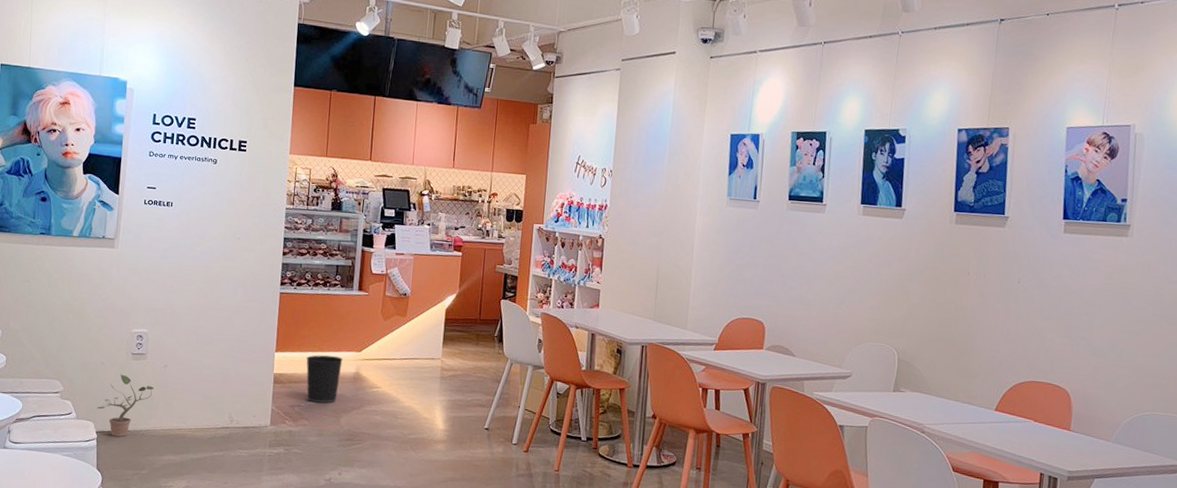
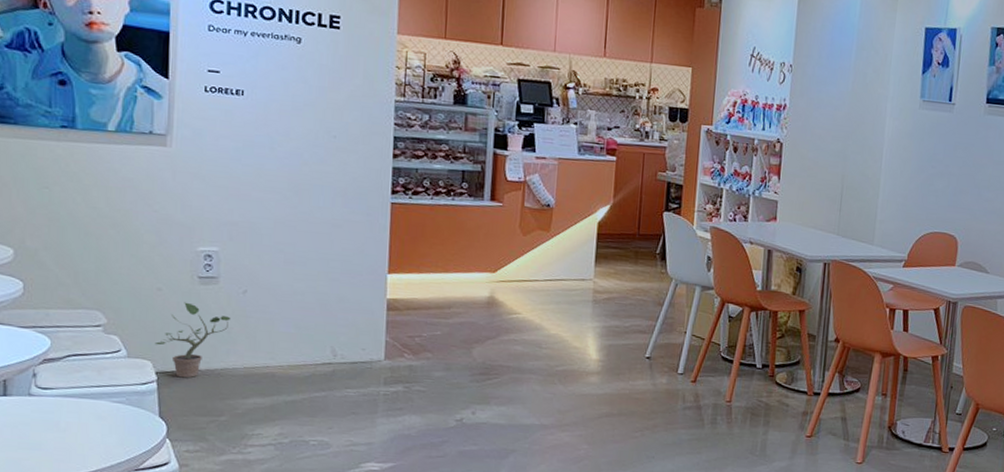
wastebasket: present [306,355,343,403] -> none [427,276,473,333]

